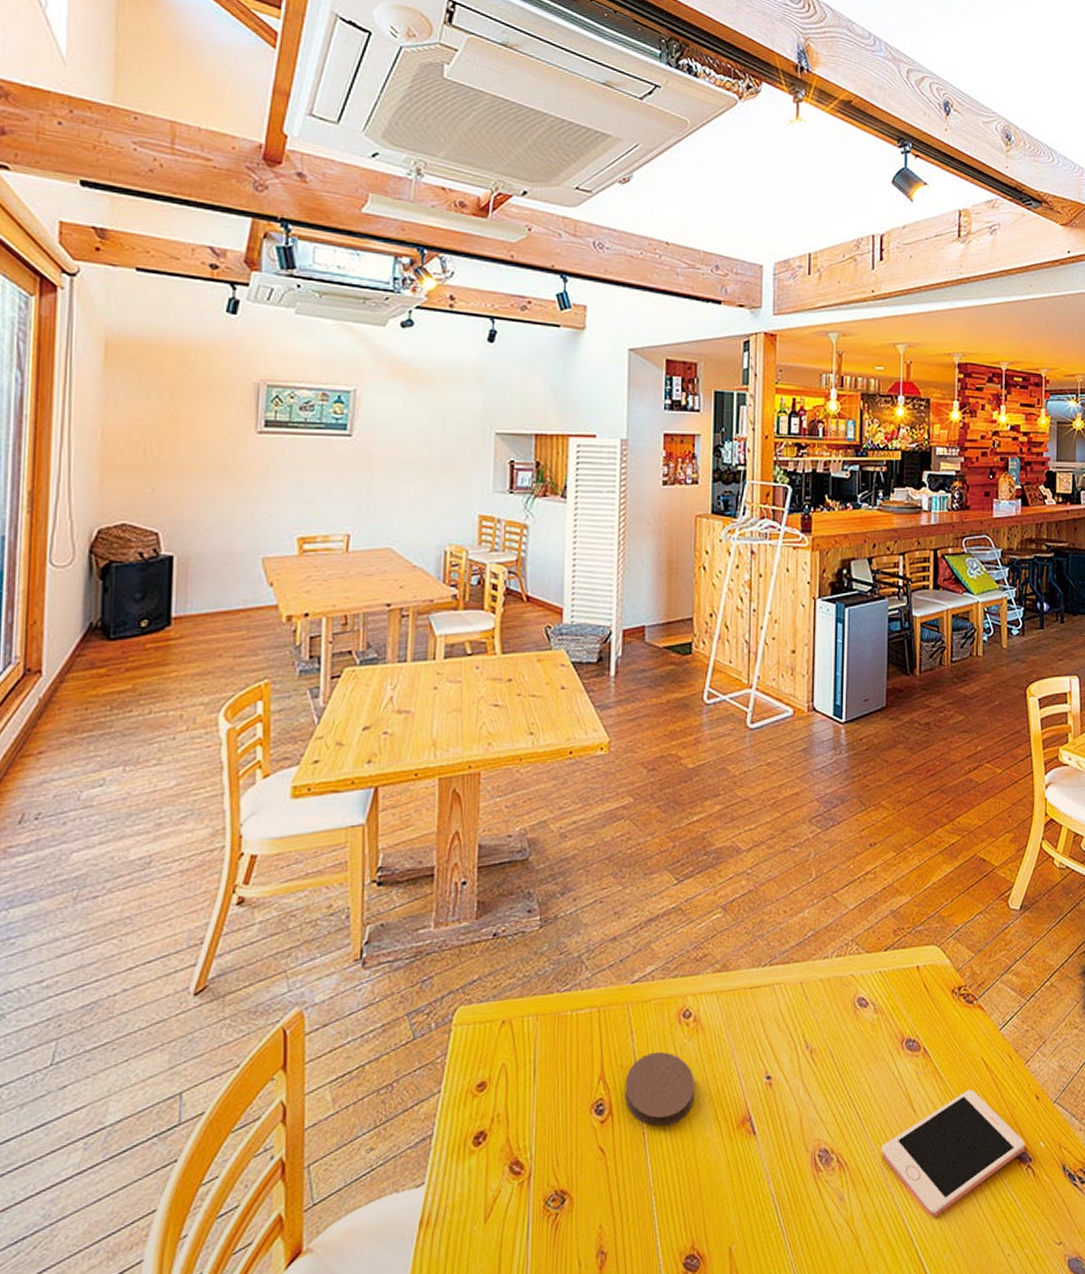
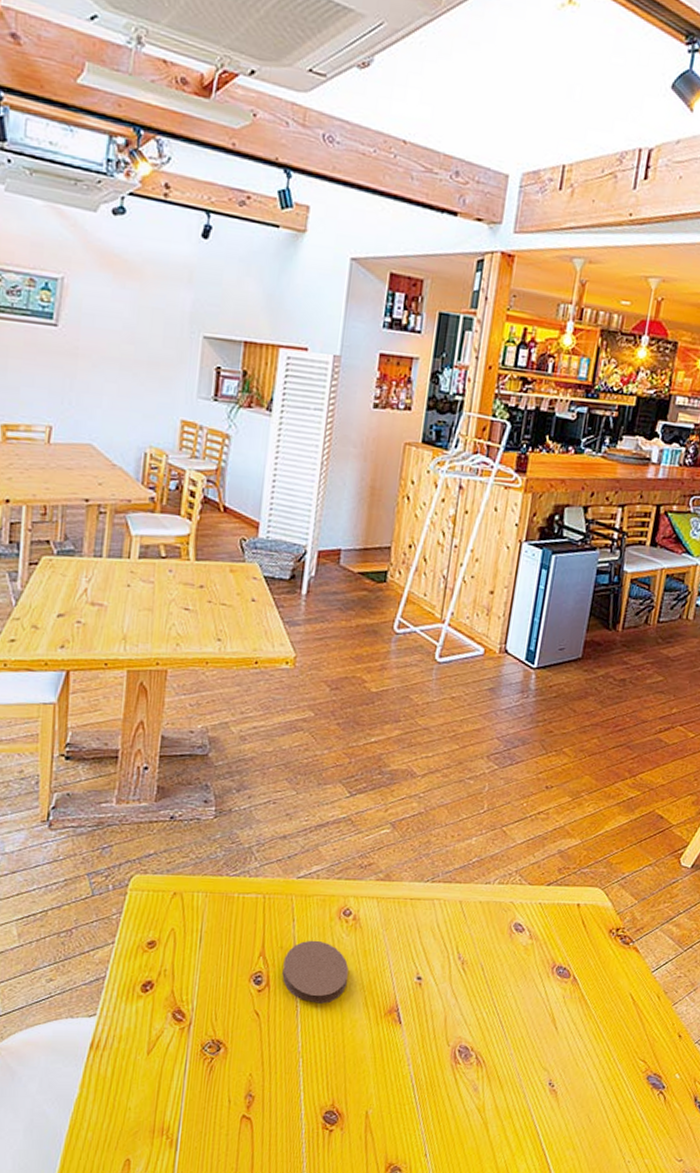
cell phone: present [881,1089,1025,1218] -> none [518,1019,661,1120]

